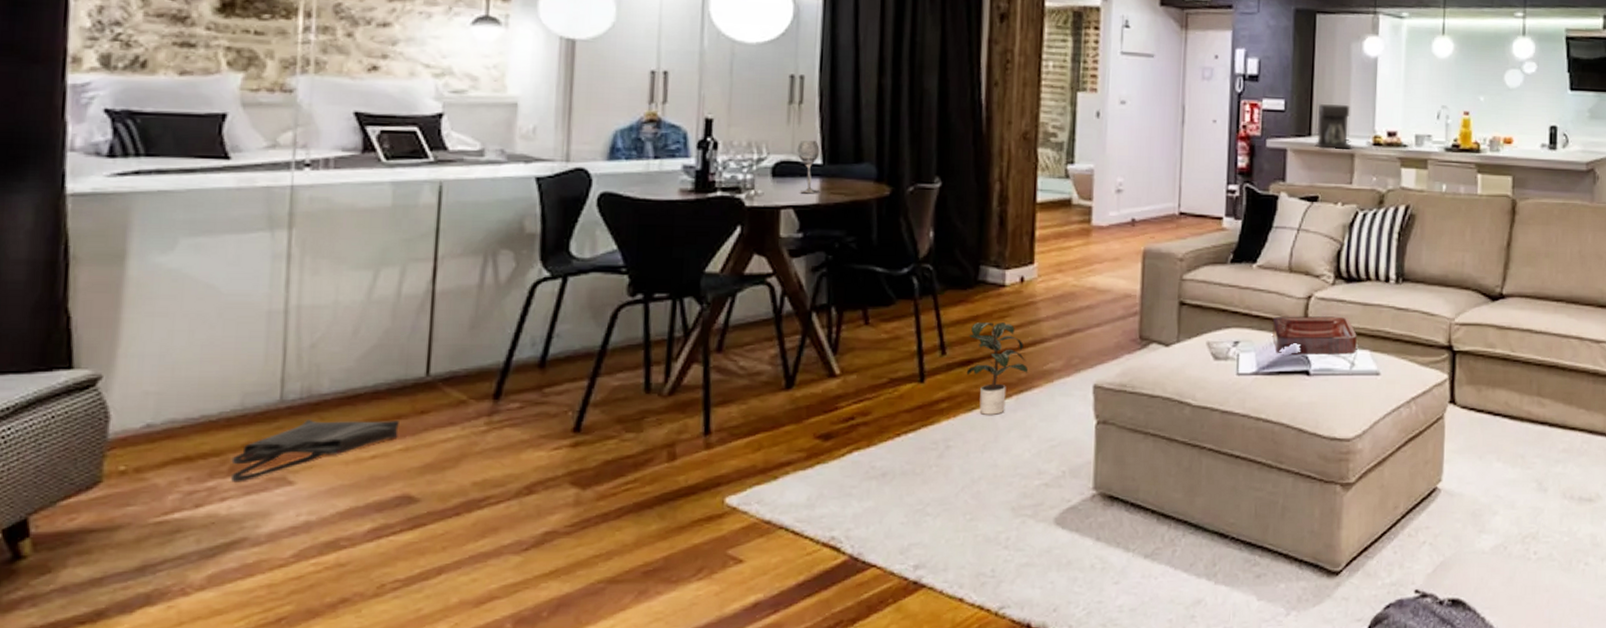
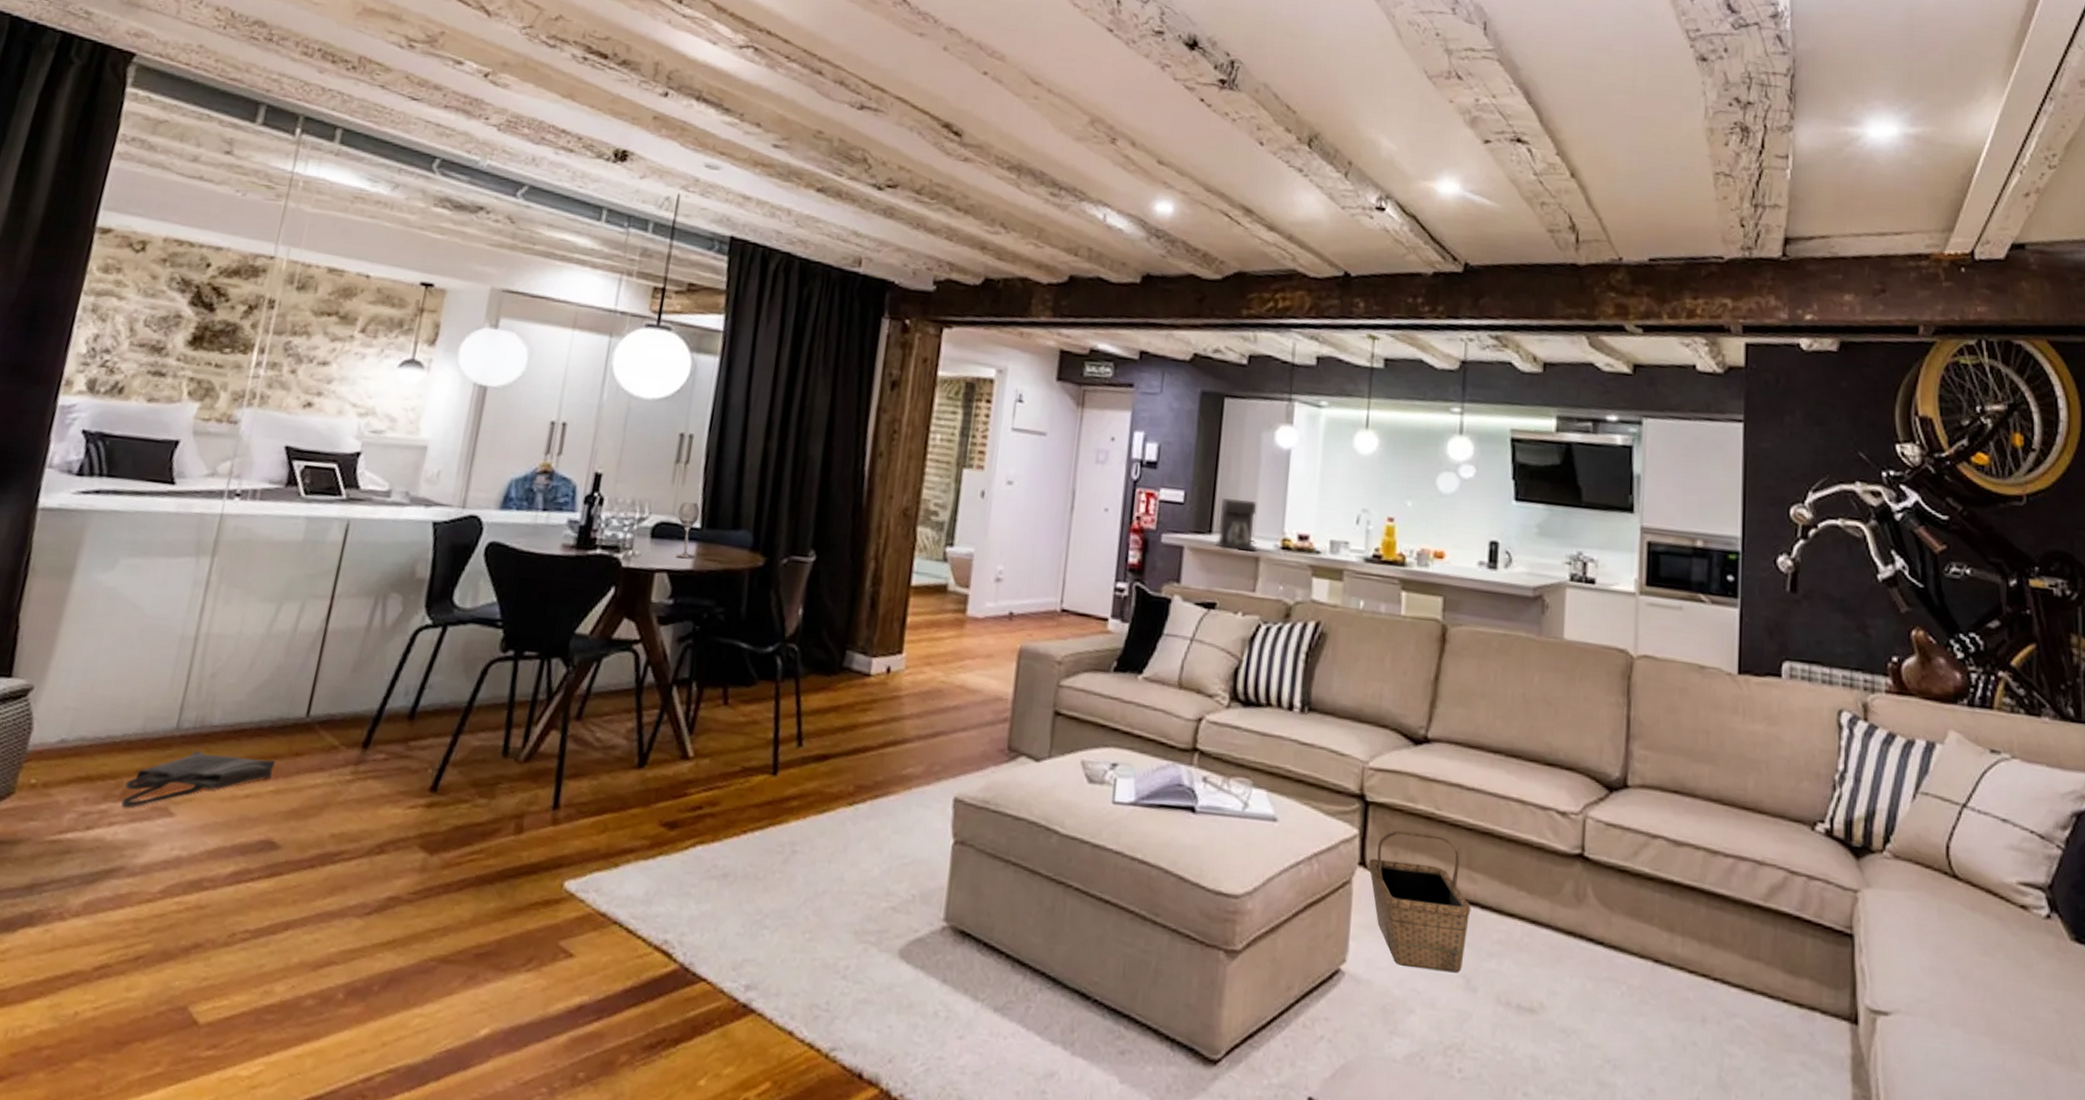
potted plant: present [966,322,1029,416] -> none [821,713,887,821]
decorative tray: present [1272,316,1357,356] -> none [1155,738,1253,793]
basket: none [1457,371,1541,479] -> present [1368,830,1471,973]

